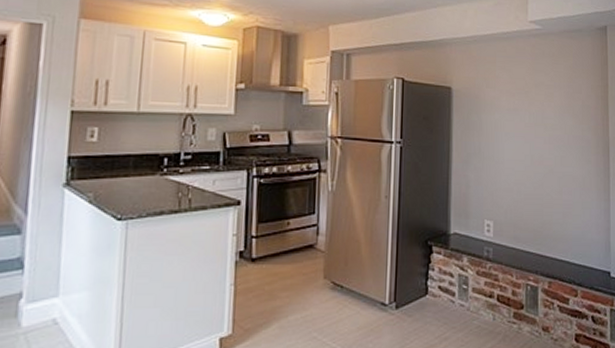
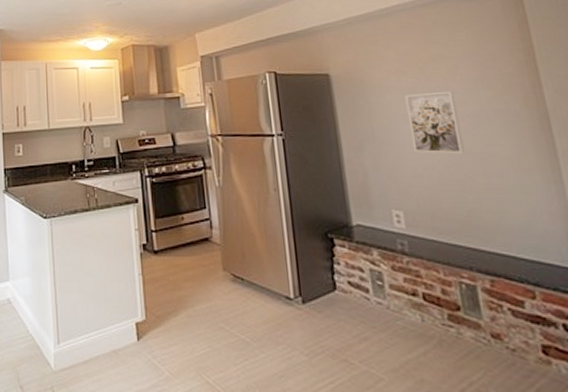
wall art: none [509,115,548,172] -> present [404,90,465,154]

